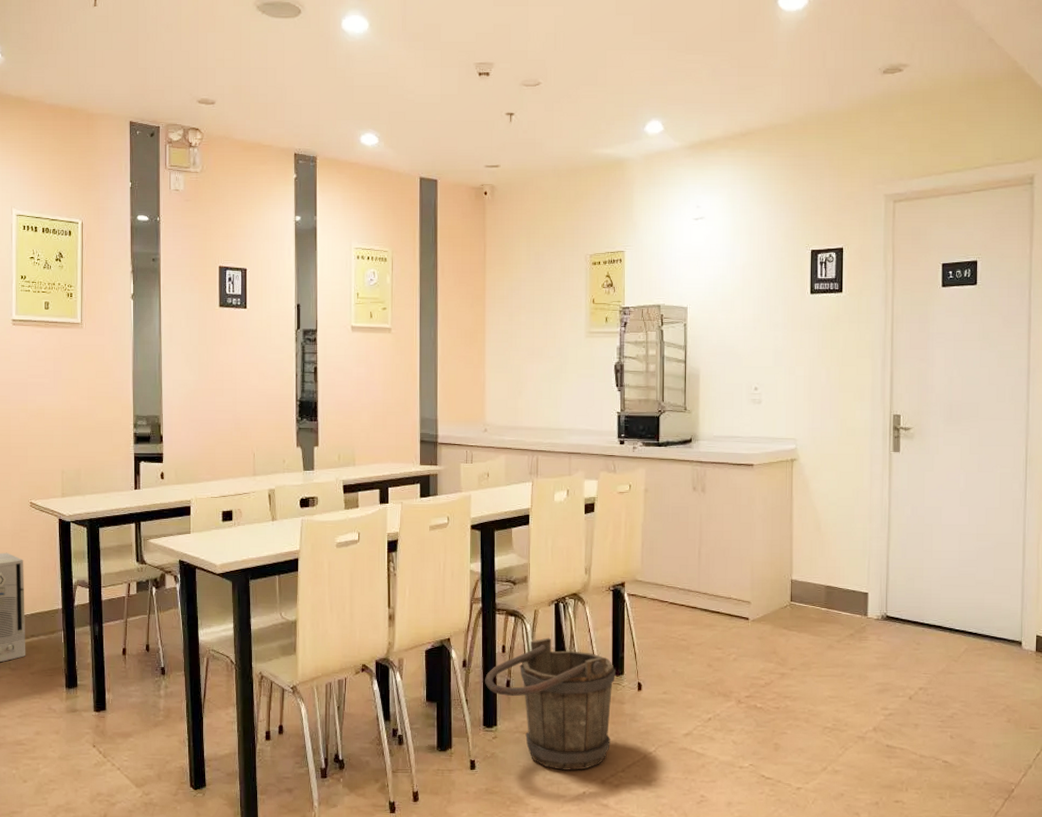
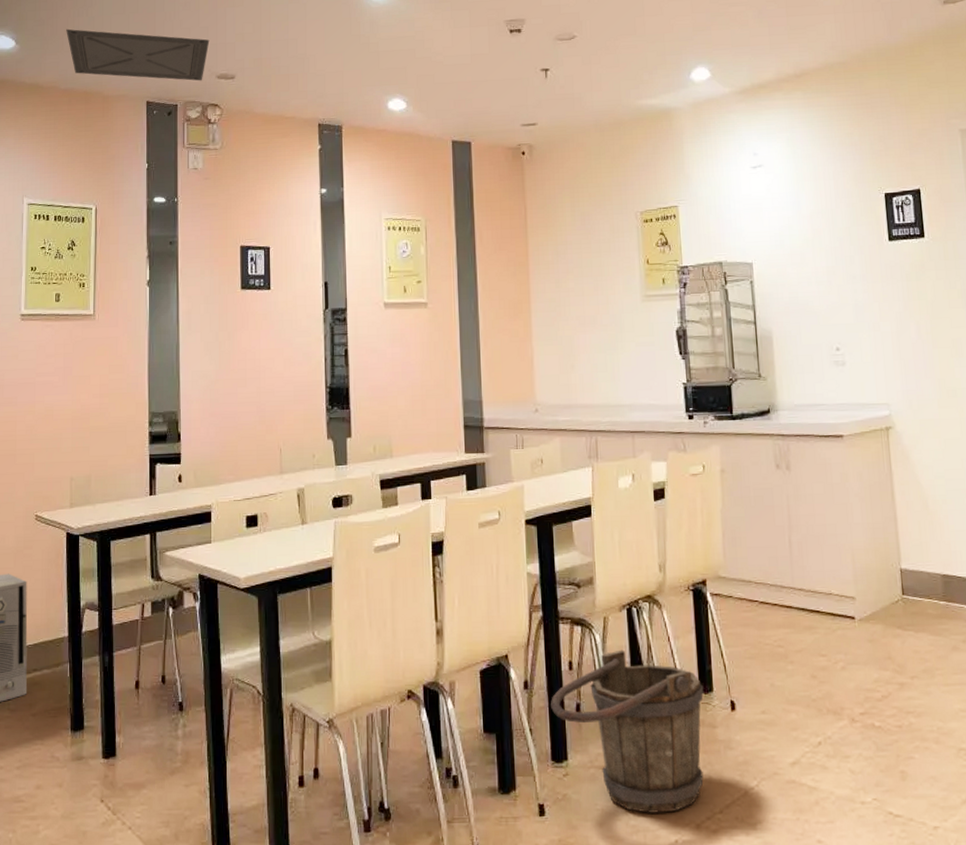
ceiling vent: none [50,44,191,105] -> present [66,28,210,81]

